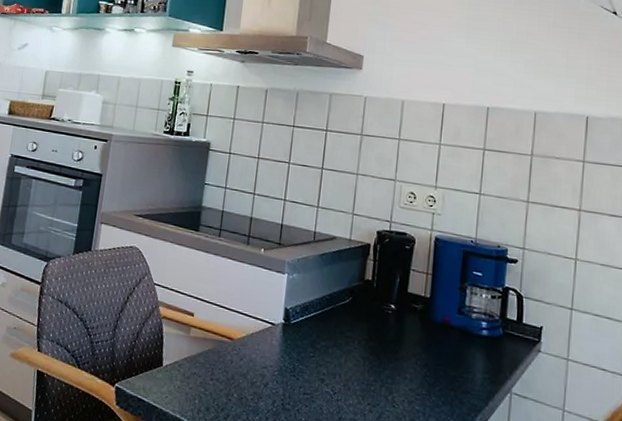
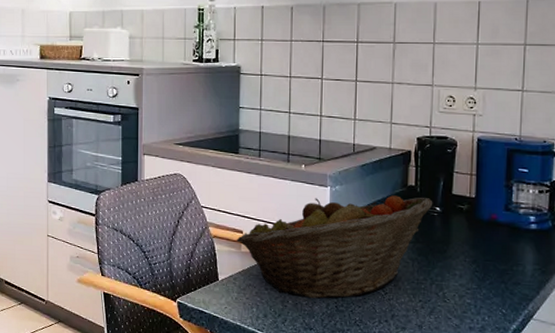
fruit basket: none [186,284,389,396] -> present [237,195,433,299]

